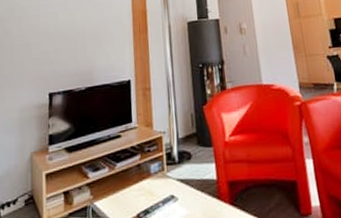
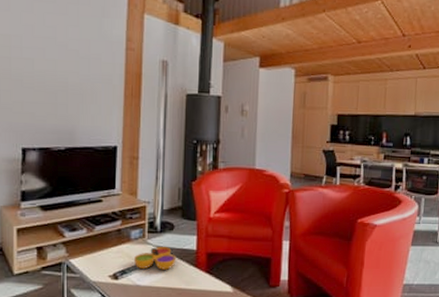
decorative bowl: none [156,178,198,206] -> present [134,246,176,270]

